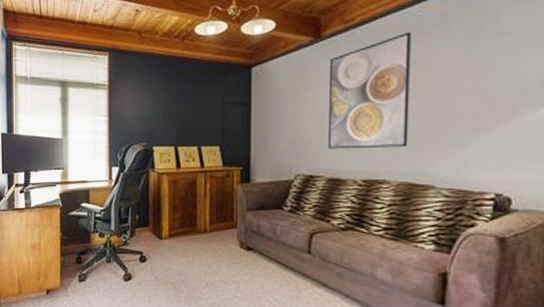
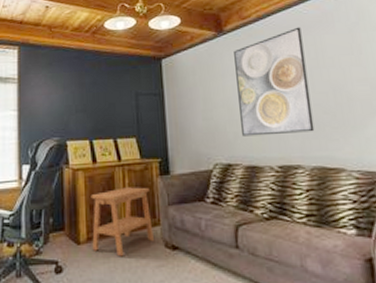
side table: none [173,192,230,253] -> present [91,187,154,257]

